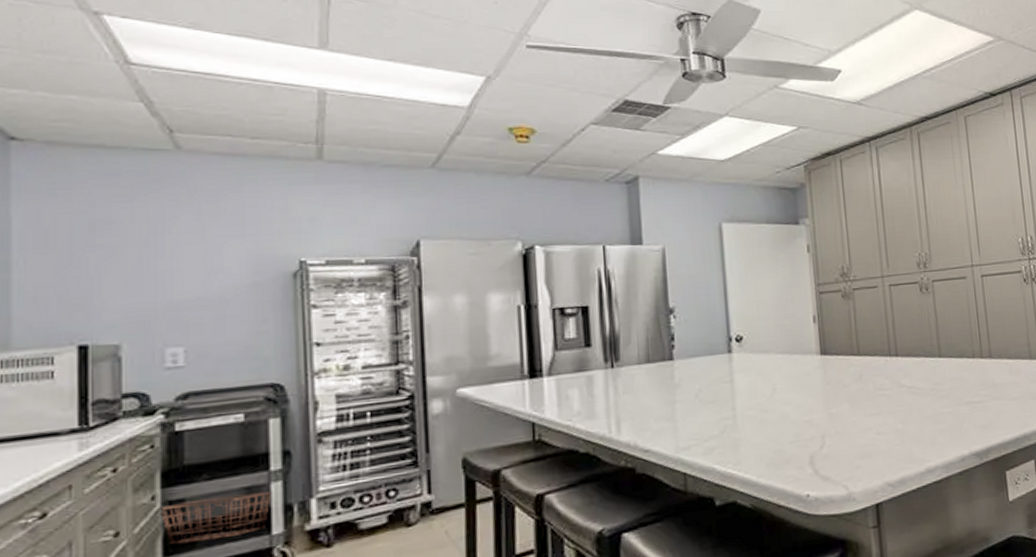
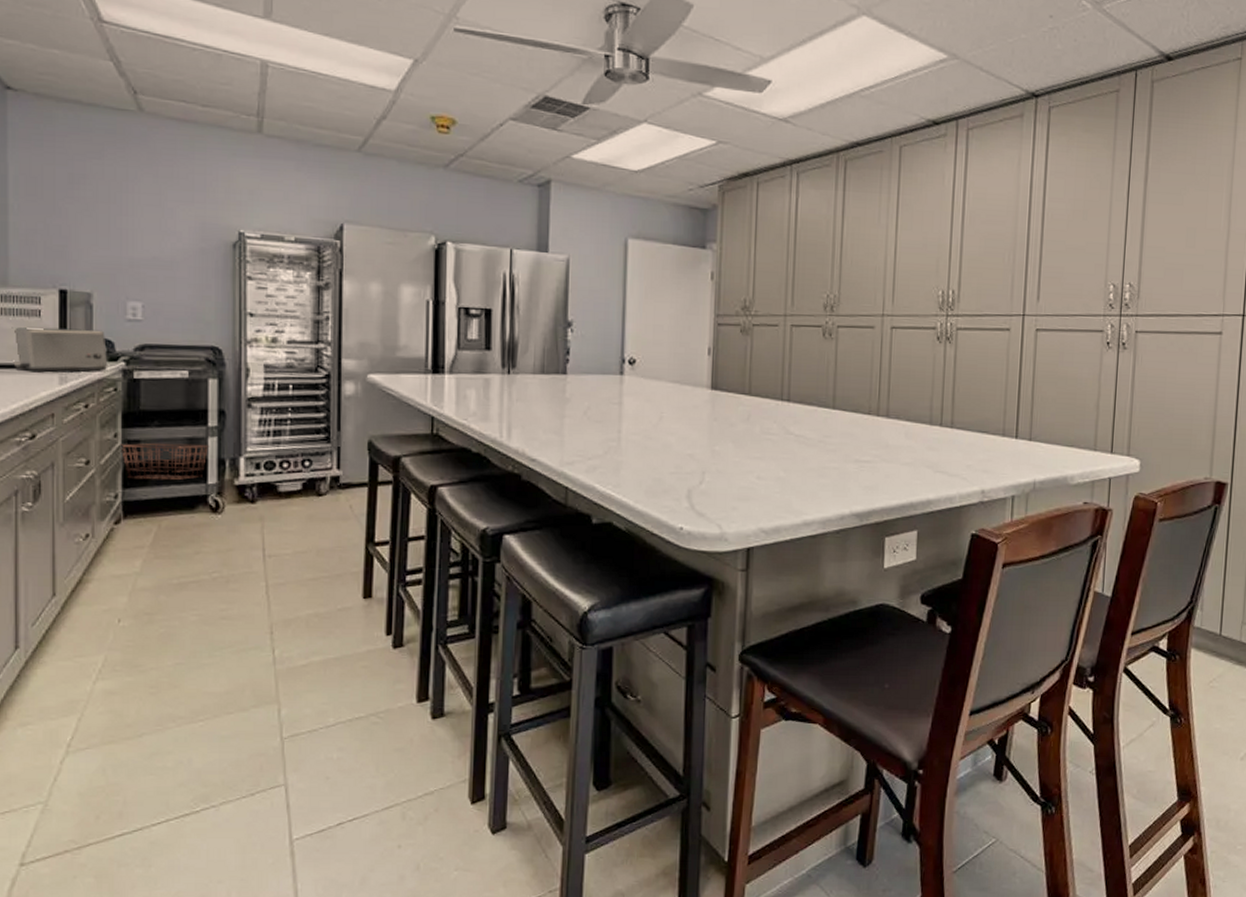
toaster: none [15,383,143,443] -> present [11,327,108,373]

